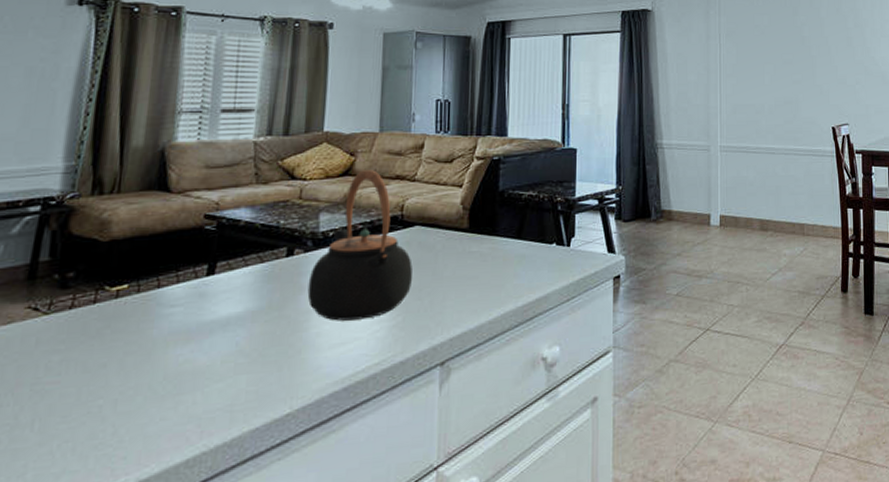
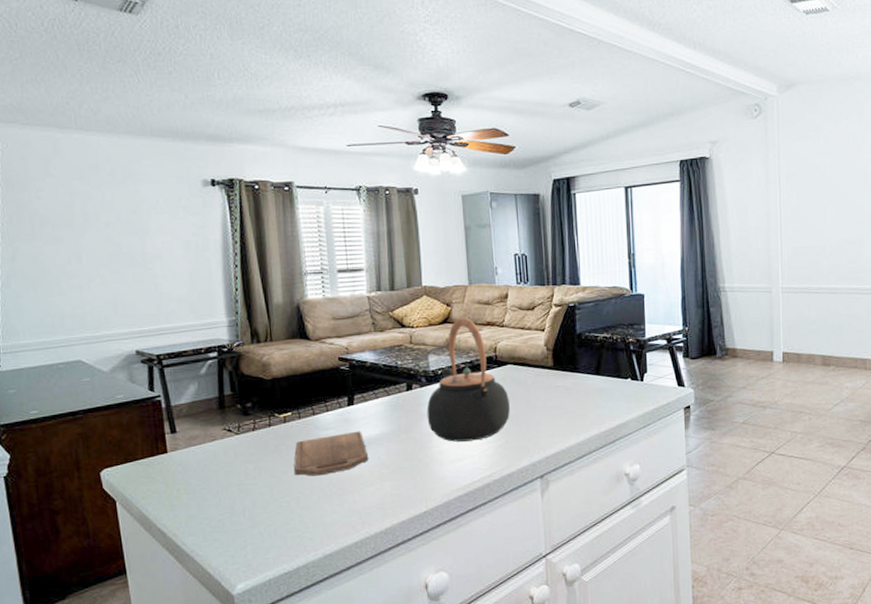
cutting board: none [116,308,224,370] -> present [293,431,369,476]

